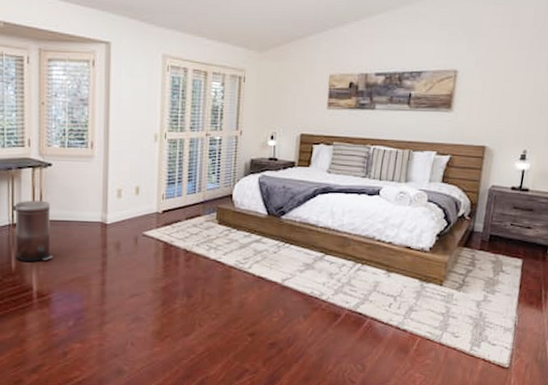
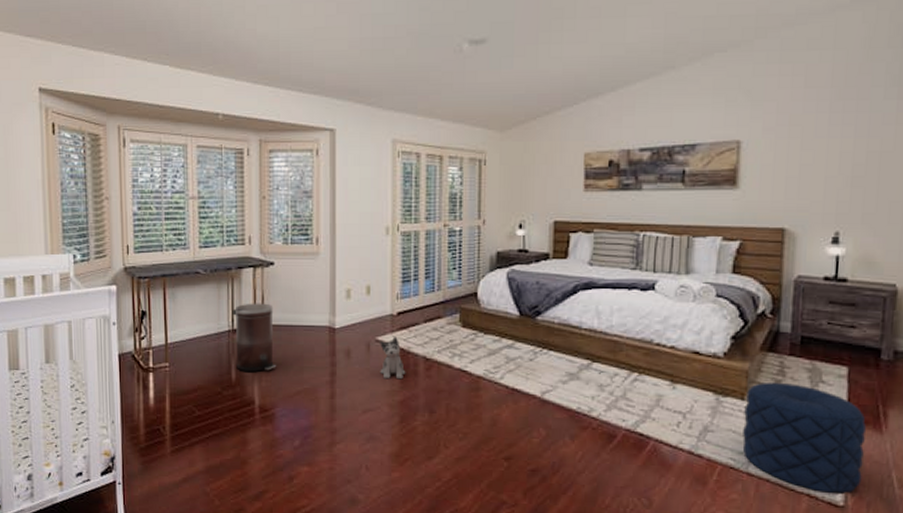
plush toy: none [145,232,169,269] -> present [380,337,406,380]
pouf: none [437,271,531,358] -> present [742,382,866,493]

